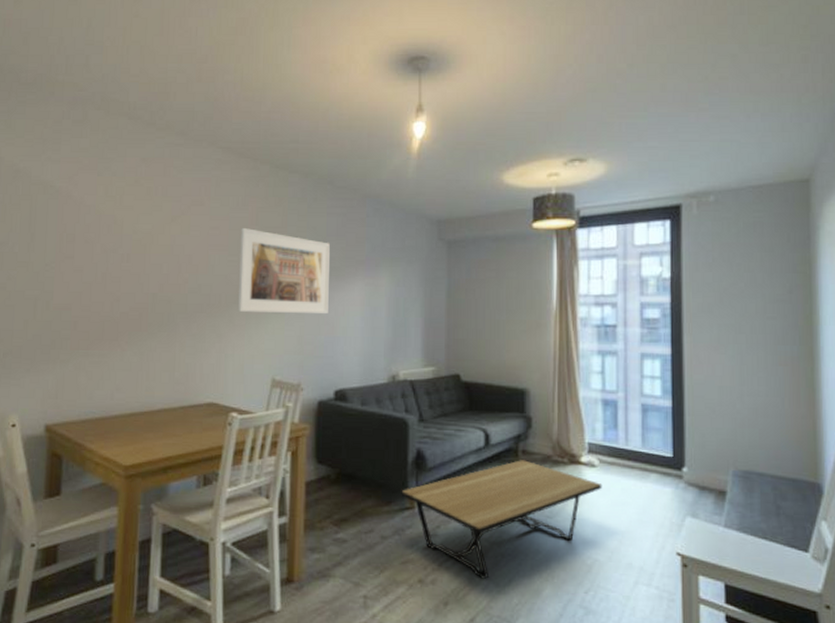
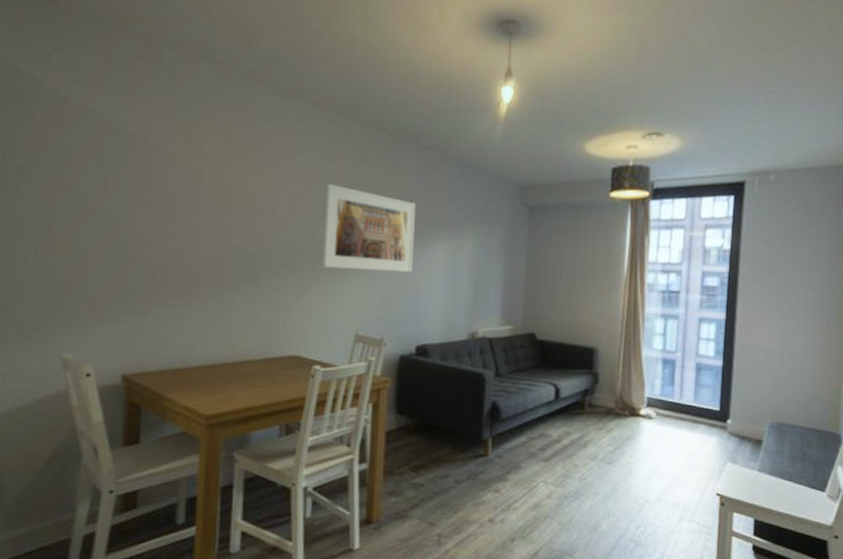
coffee table: present [401,460,603,579] -> none [476,412,657,518]

